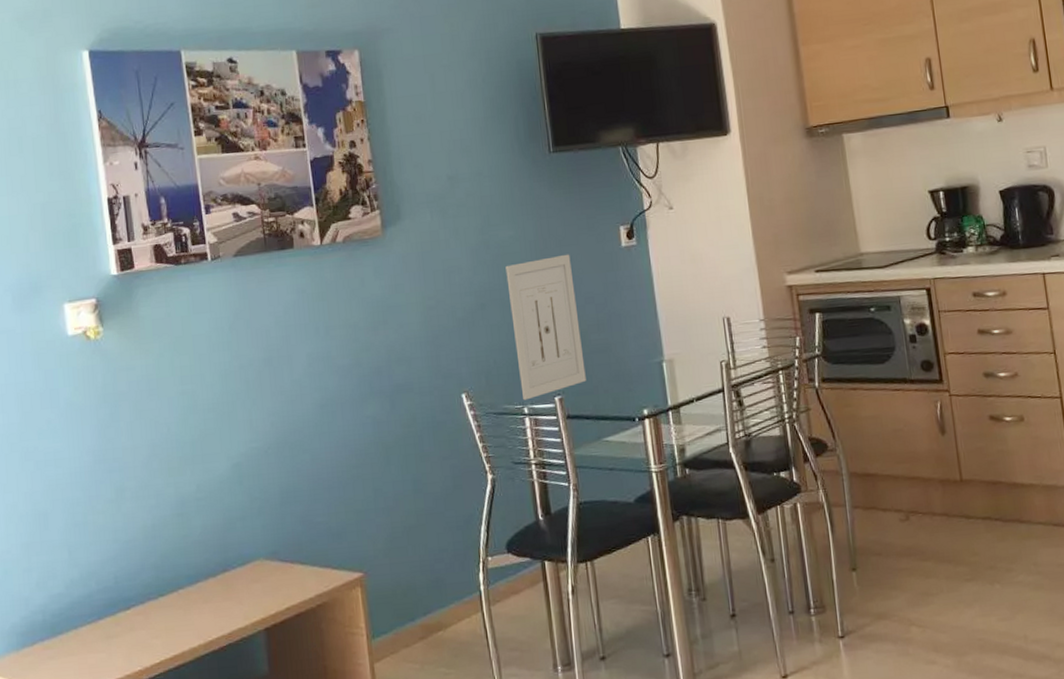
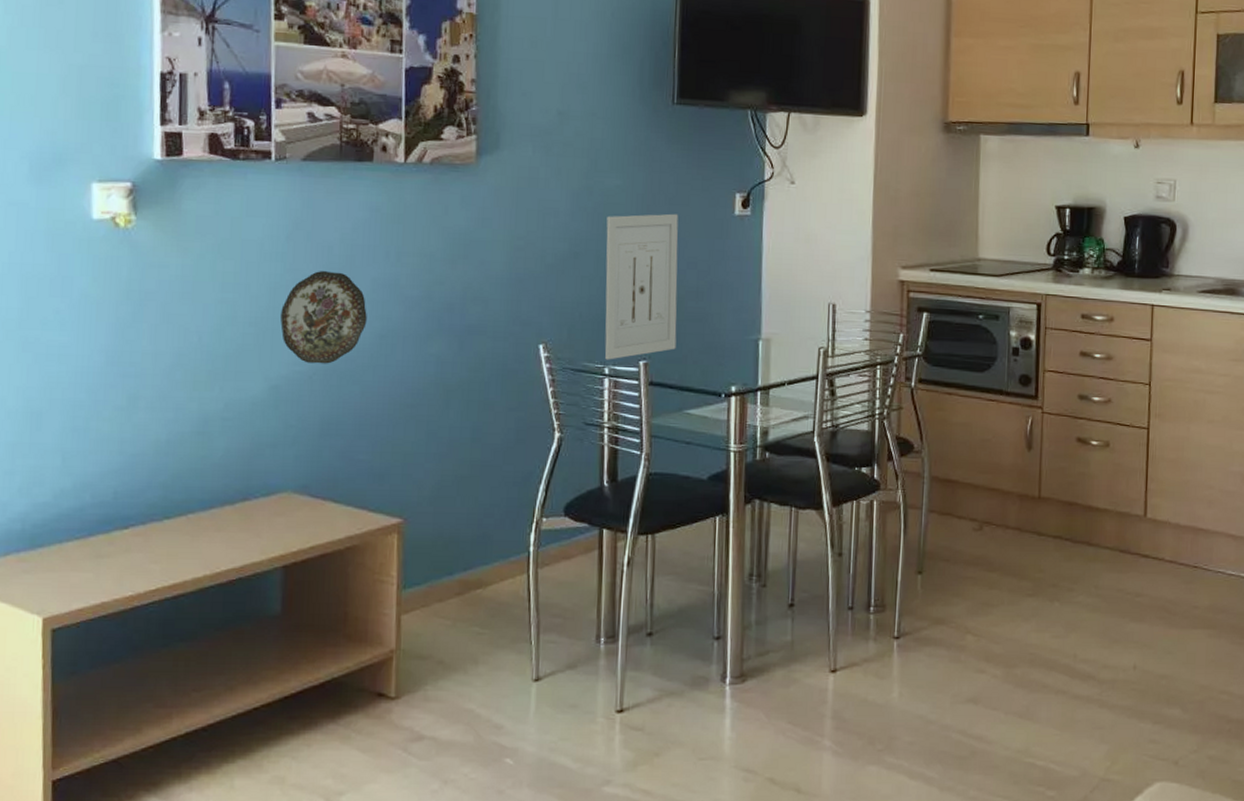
decorative plate: none [233,352,308,439] -> present [280,271,367,364]

